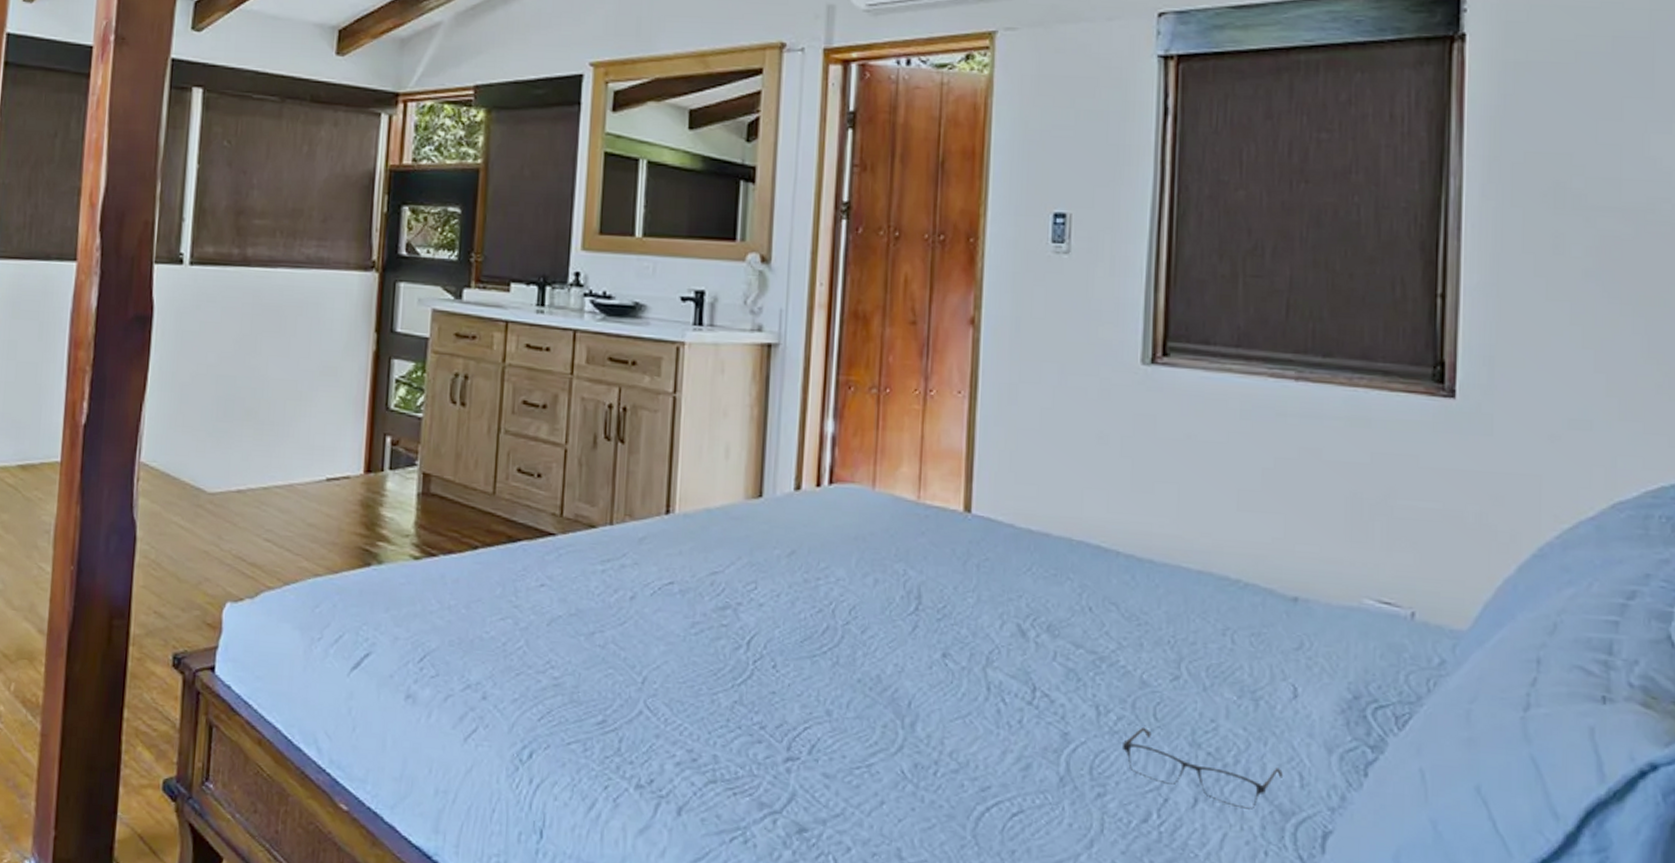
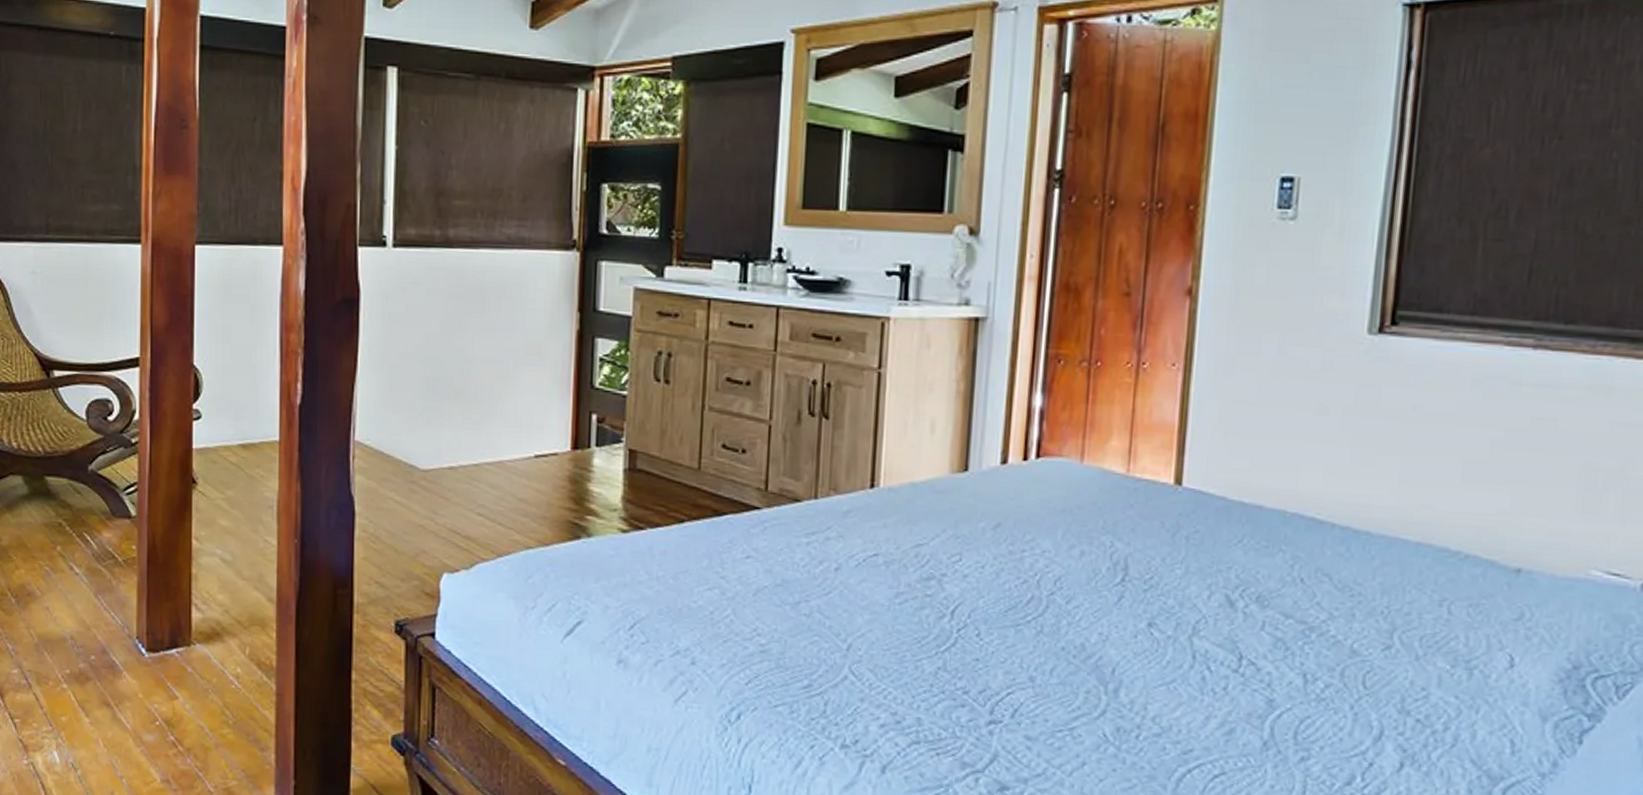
eyeglasses: present [1121,726,1283,810] -> none [1328,694,1494,774]

